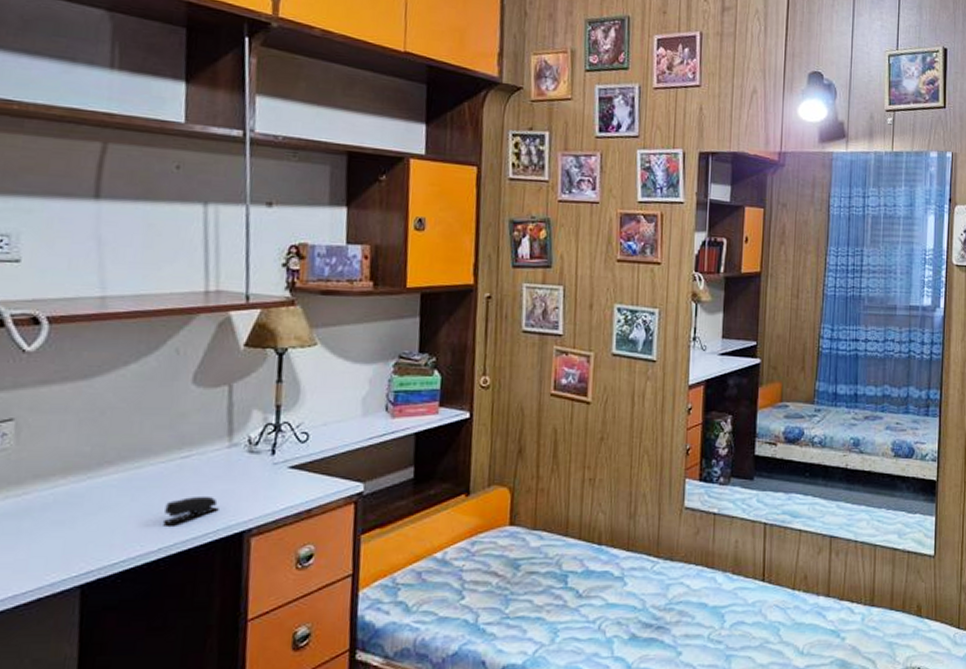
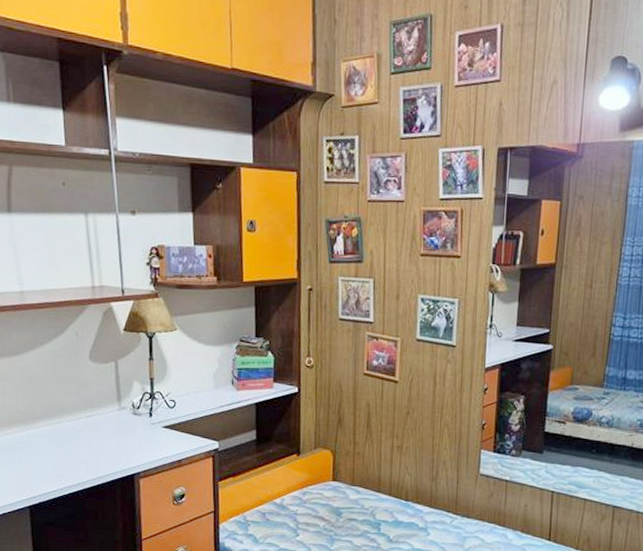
stapler: present [162,495,219,524] -> none [78,446,116,466]

